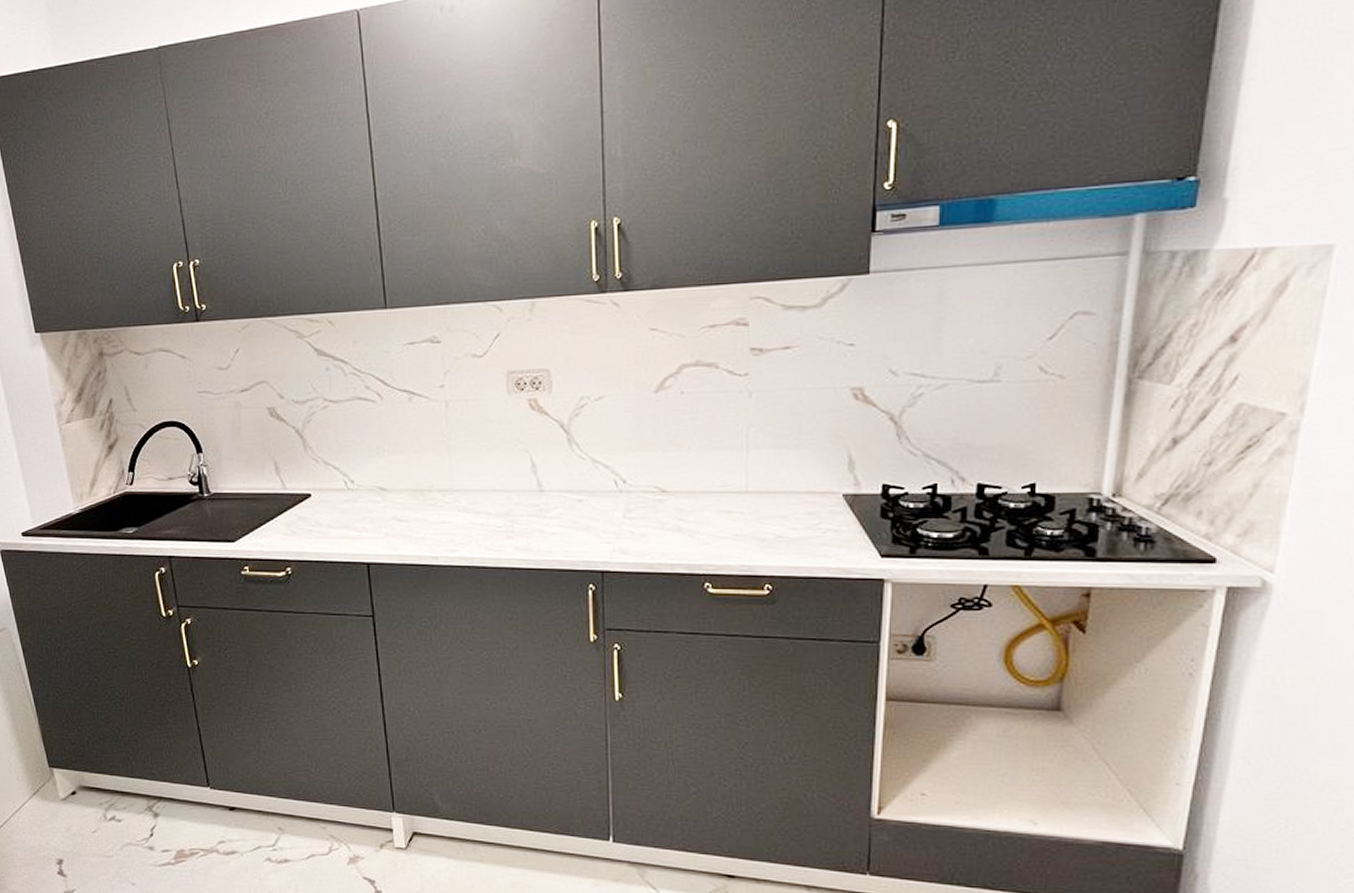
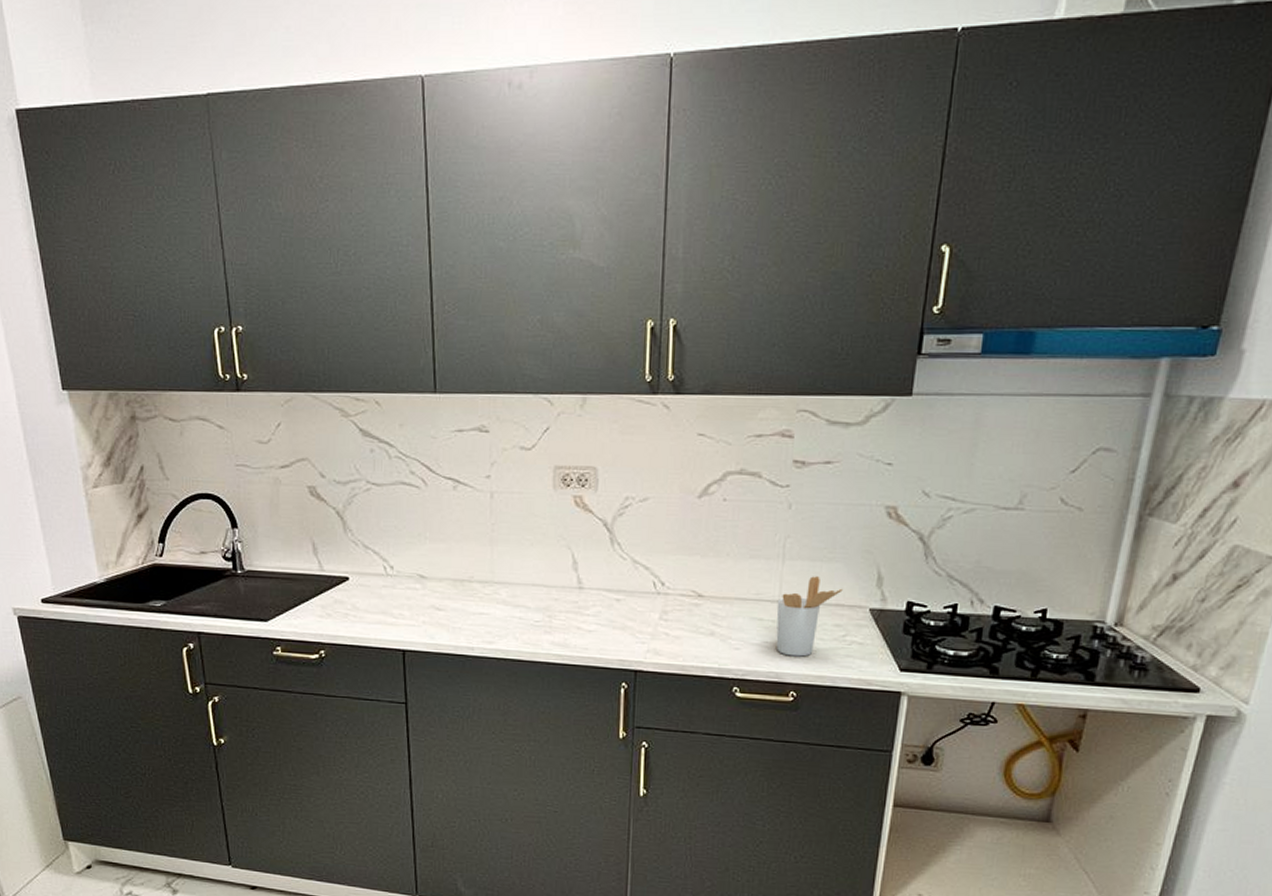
utensil holder: none [744,464,813,548] -> present [776,576,843,657]

